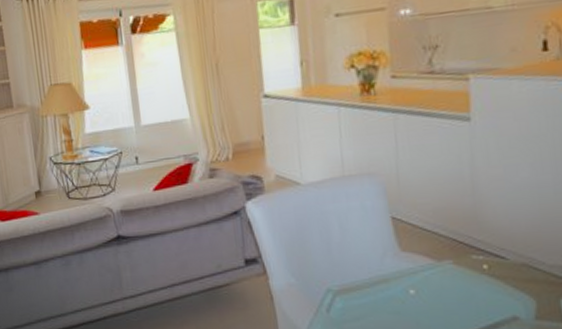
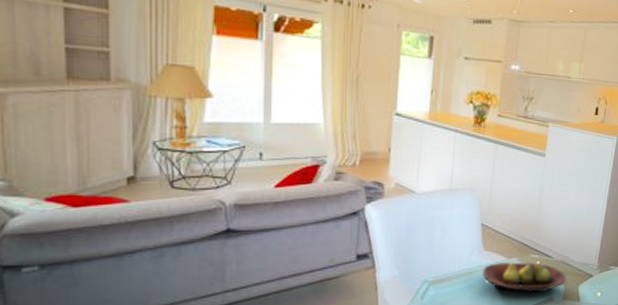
fruit bowl: none [402,265,538,308] -> present [481,261,567,293]

